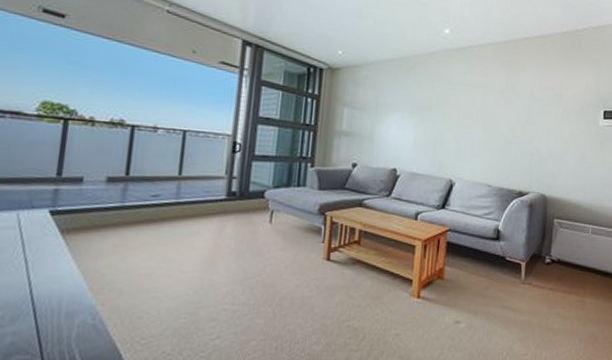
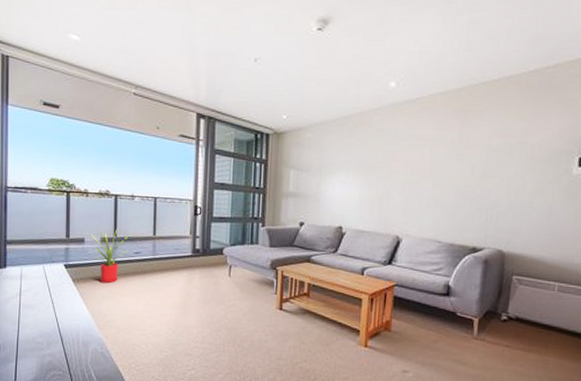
house plant: none [87,166,148,235] -> present [88,228,130,284]

